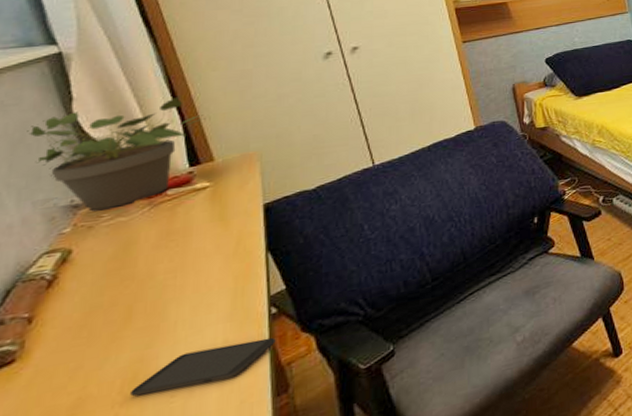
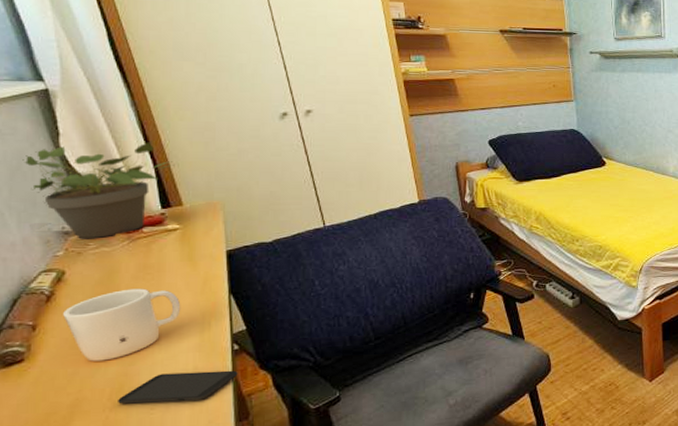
mug: none [67,256,210,351] -> present [63,288,181,361]

